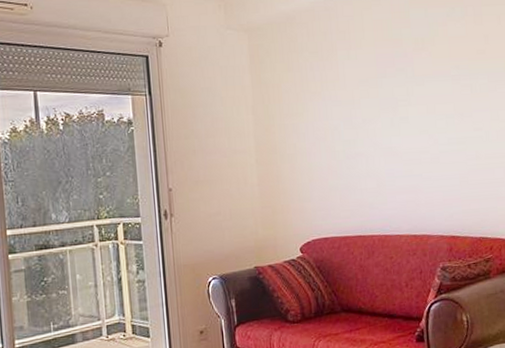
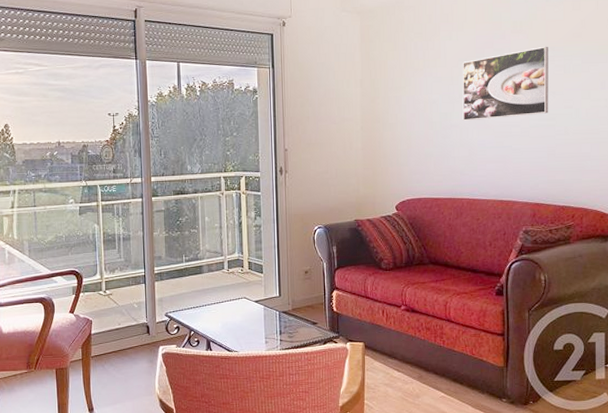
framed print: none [364,64,458,148] -> present [462,46,549,121]

